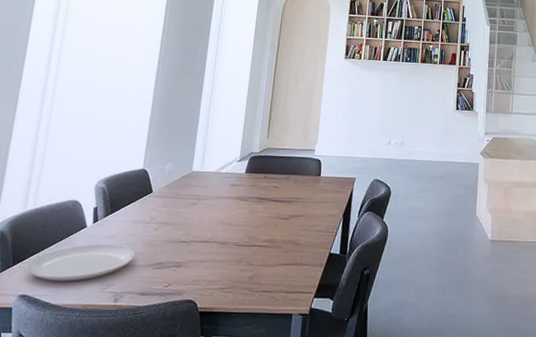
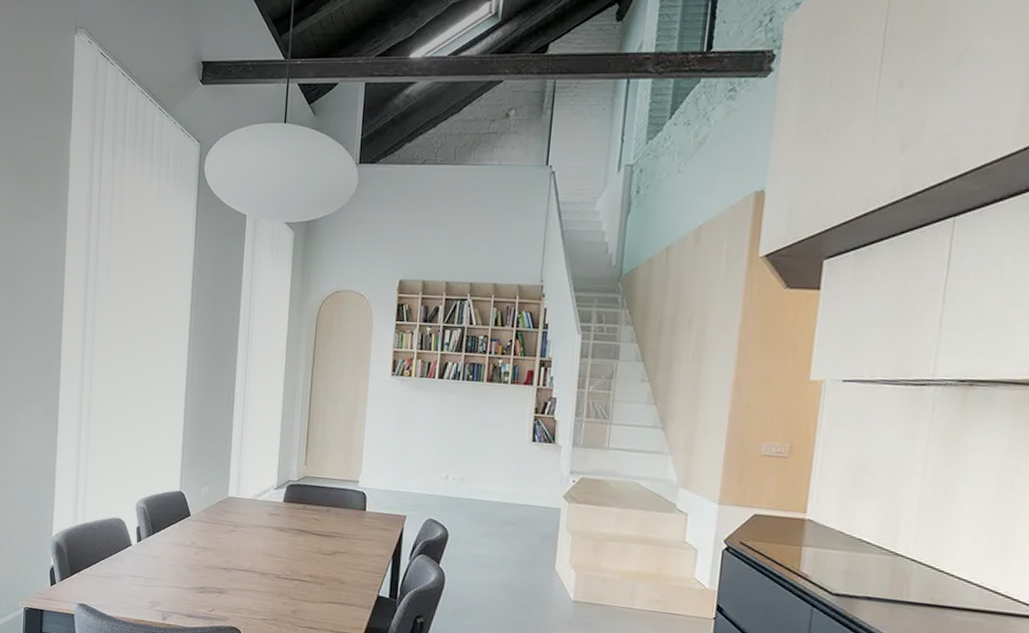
plate: present [26,244,136,281] -> none [82,562,179,596]

